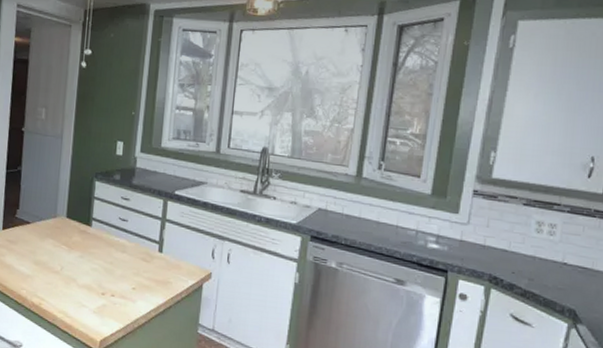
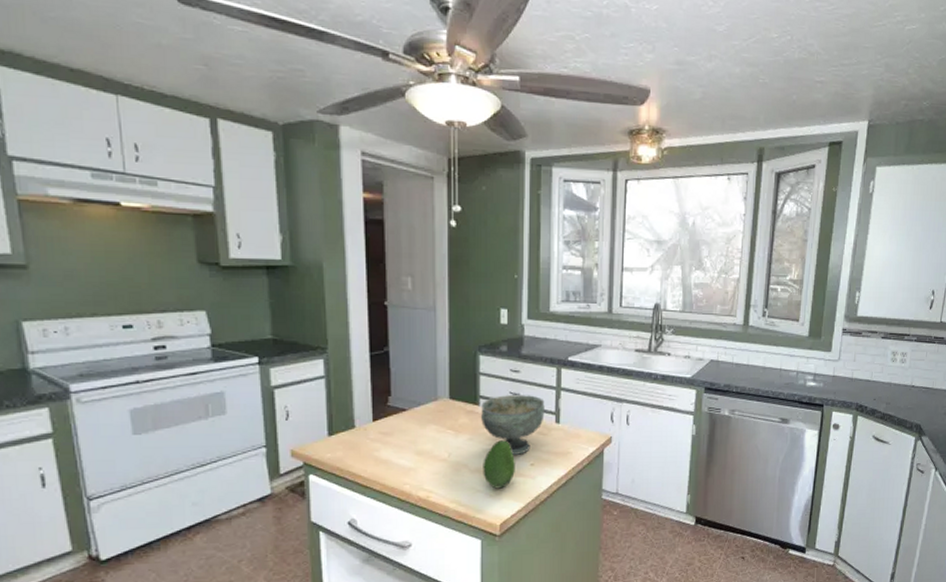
fruit: none [89,261,119,307] -> present [483,440,515,489]
bowl: none [91,220,150,278] -> present [480,395,545,455]

